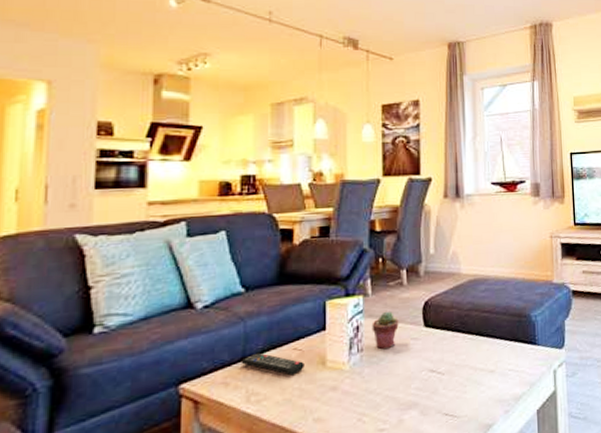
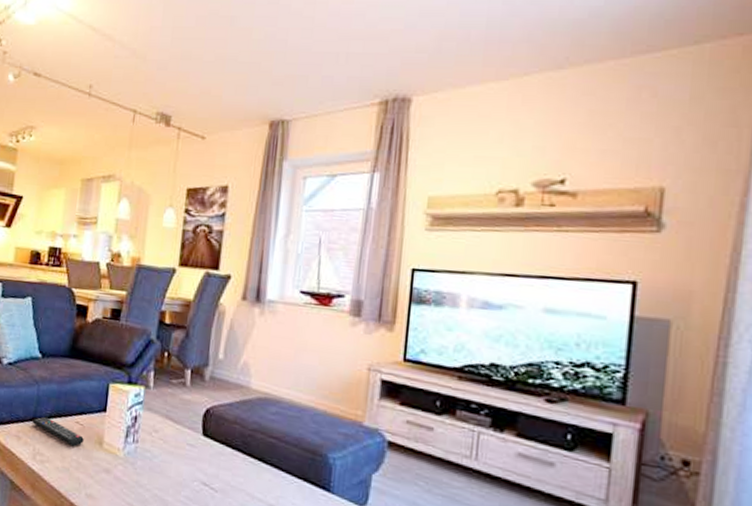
potted succulent: present [372,311,399,350] -> none [149,408,177,448]

